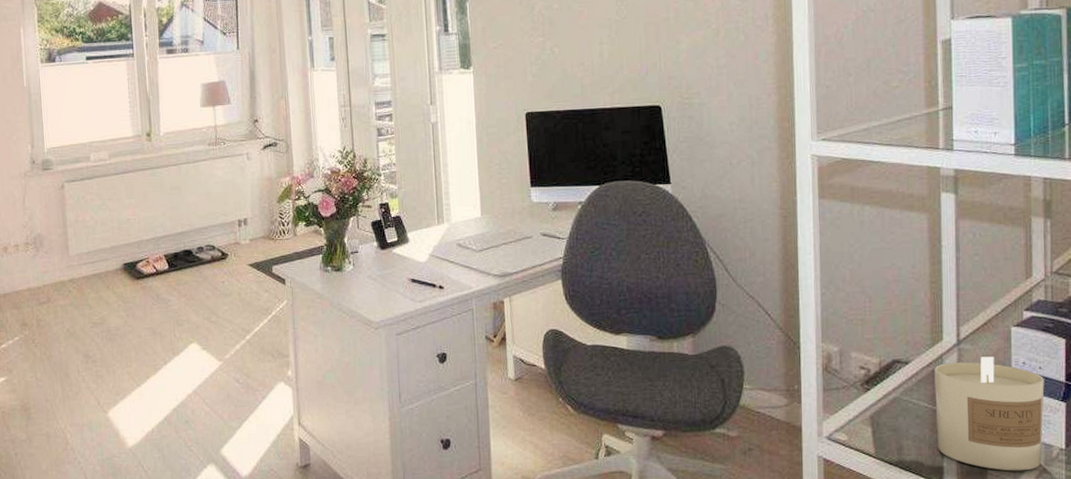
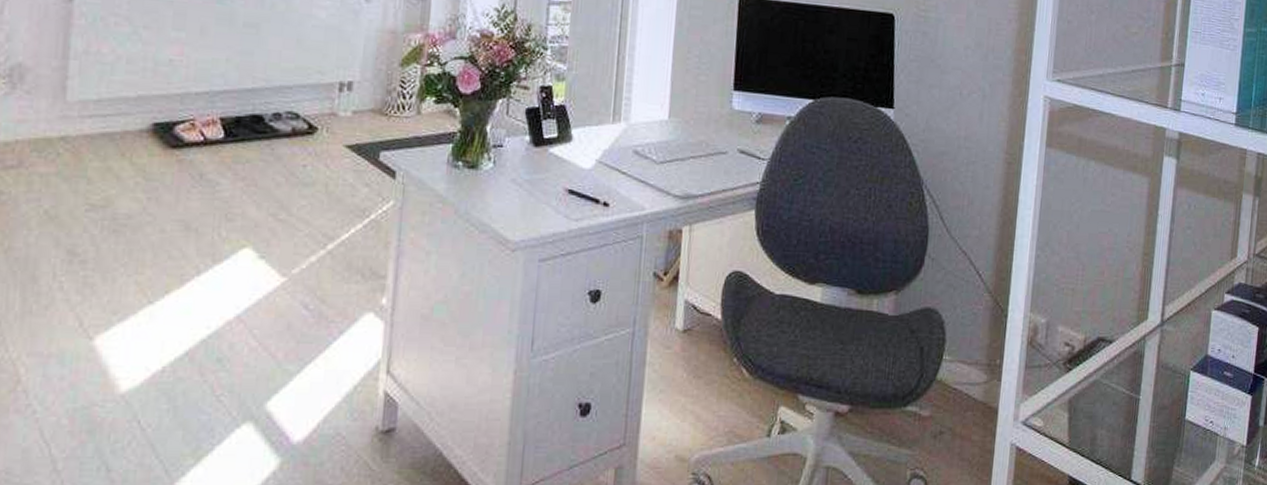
candle: present [934,356,1045,471] -> none [1130,340,1236,468]

